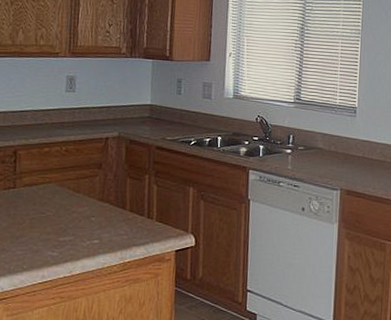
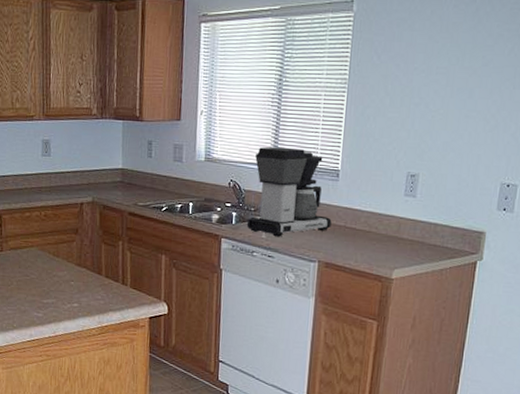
coffee maker: none [273,86,351,168] -> present [246,147,332,237]

